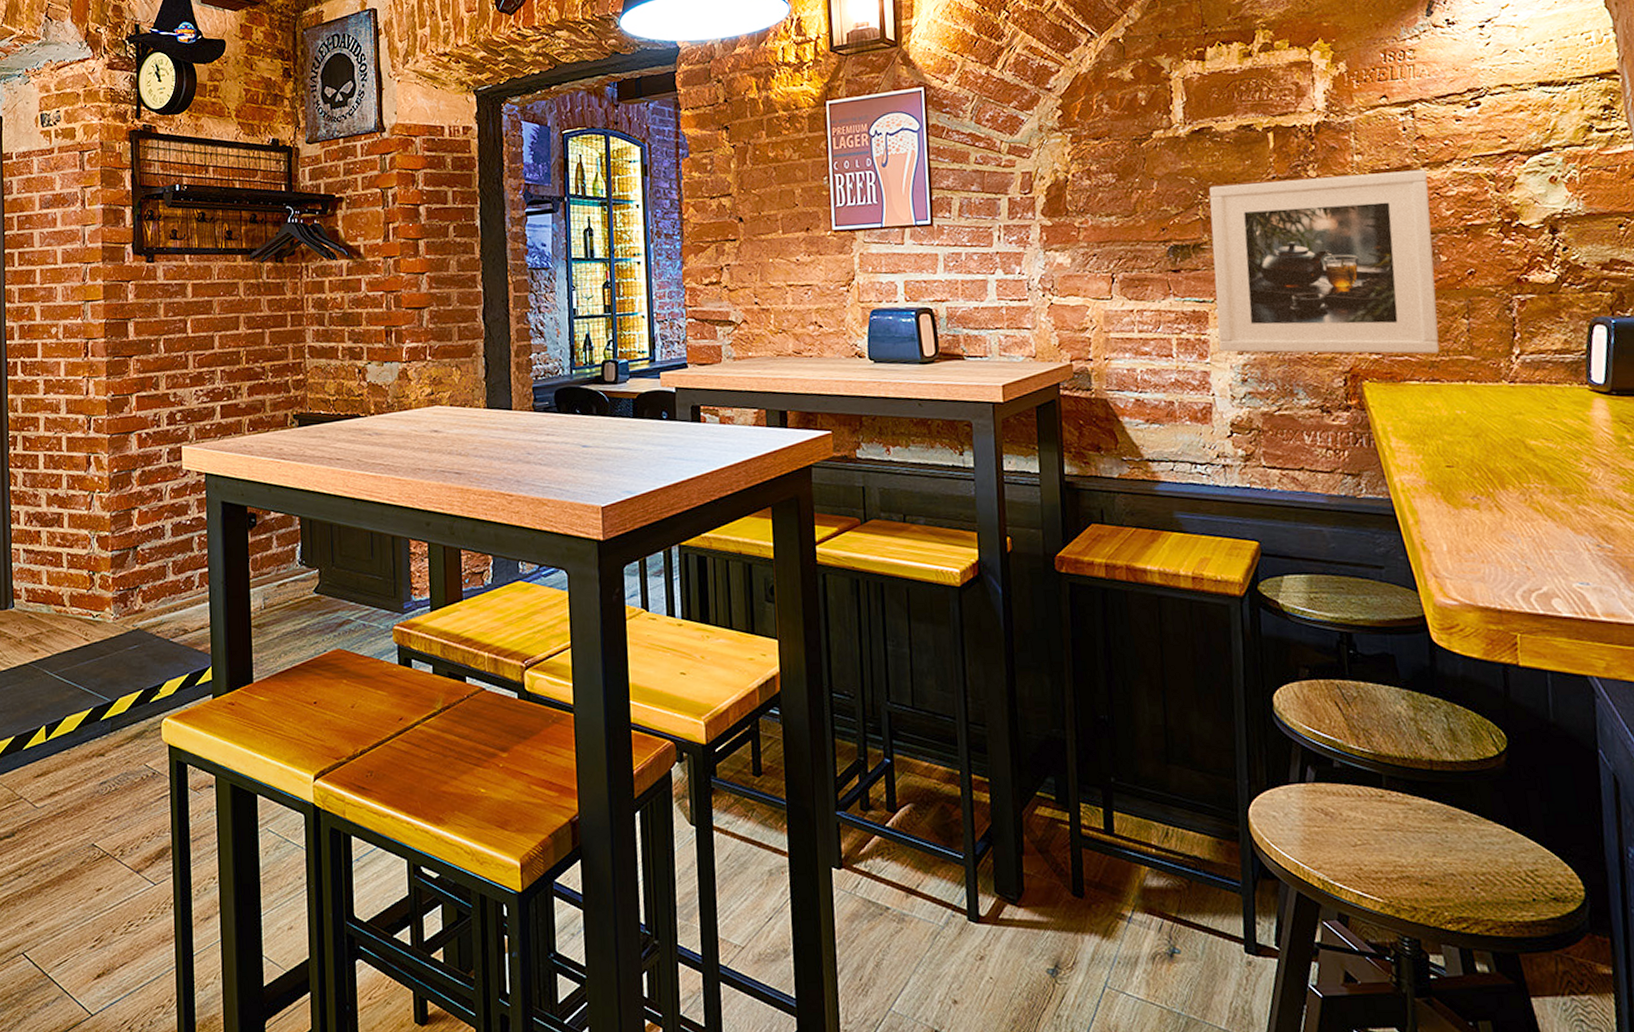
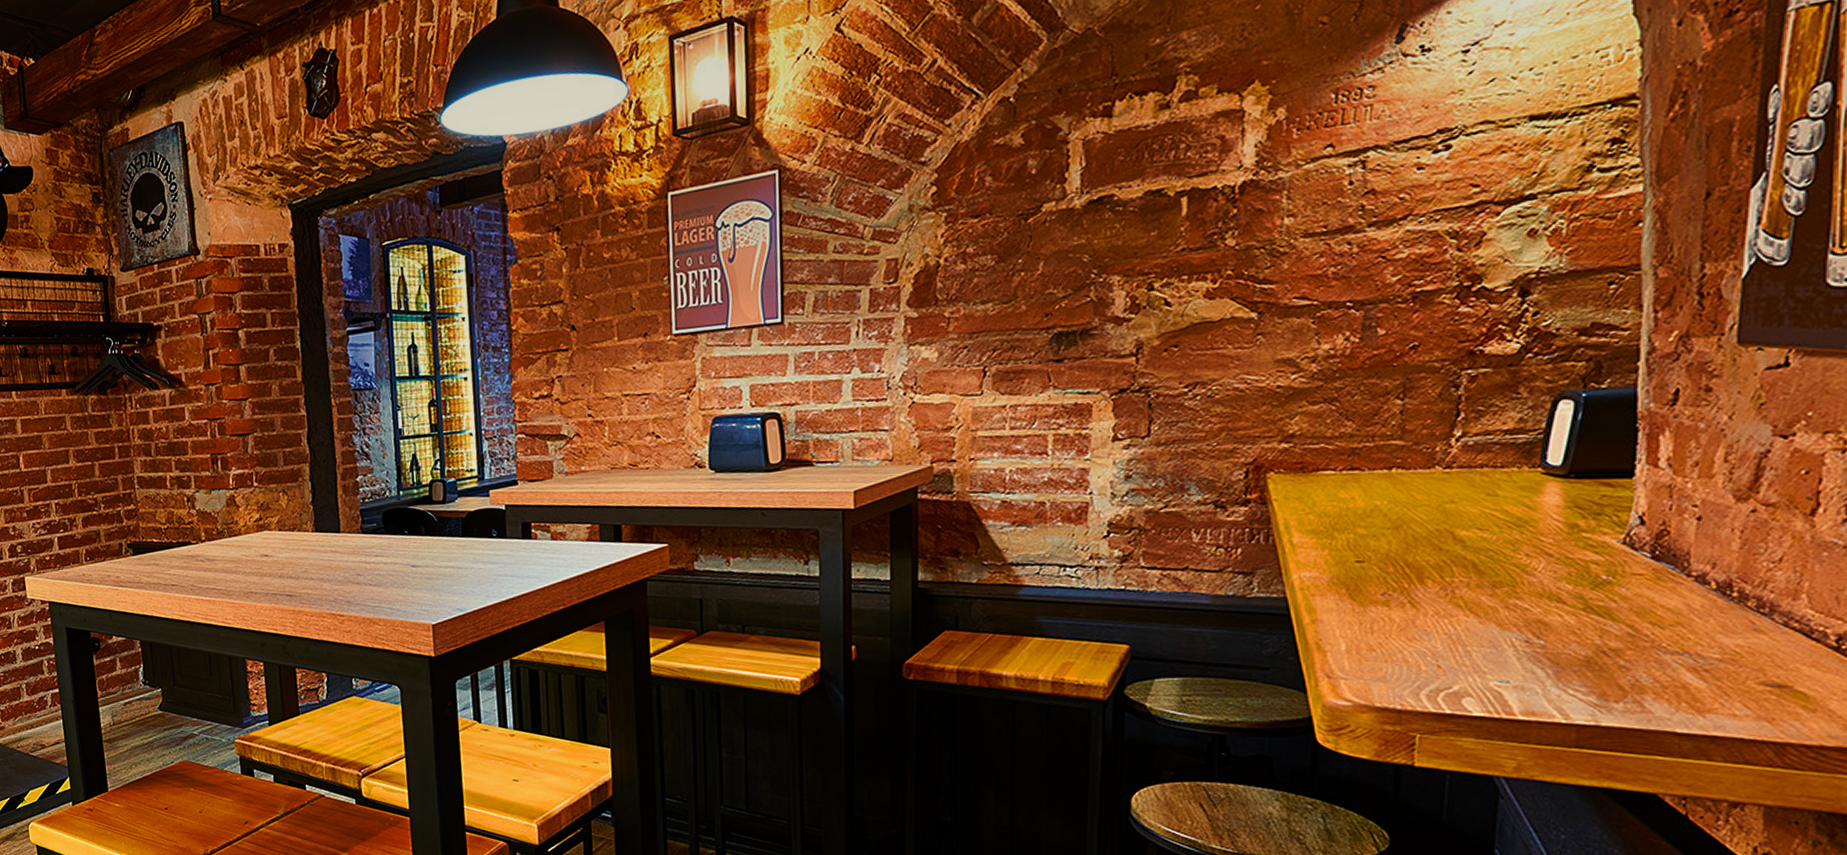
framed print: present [1209,169,1440,354] -> none [1101,229,1374,447]

